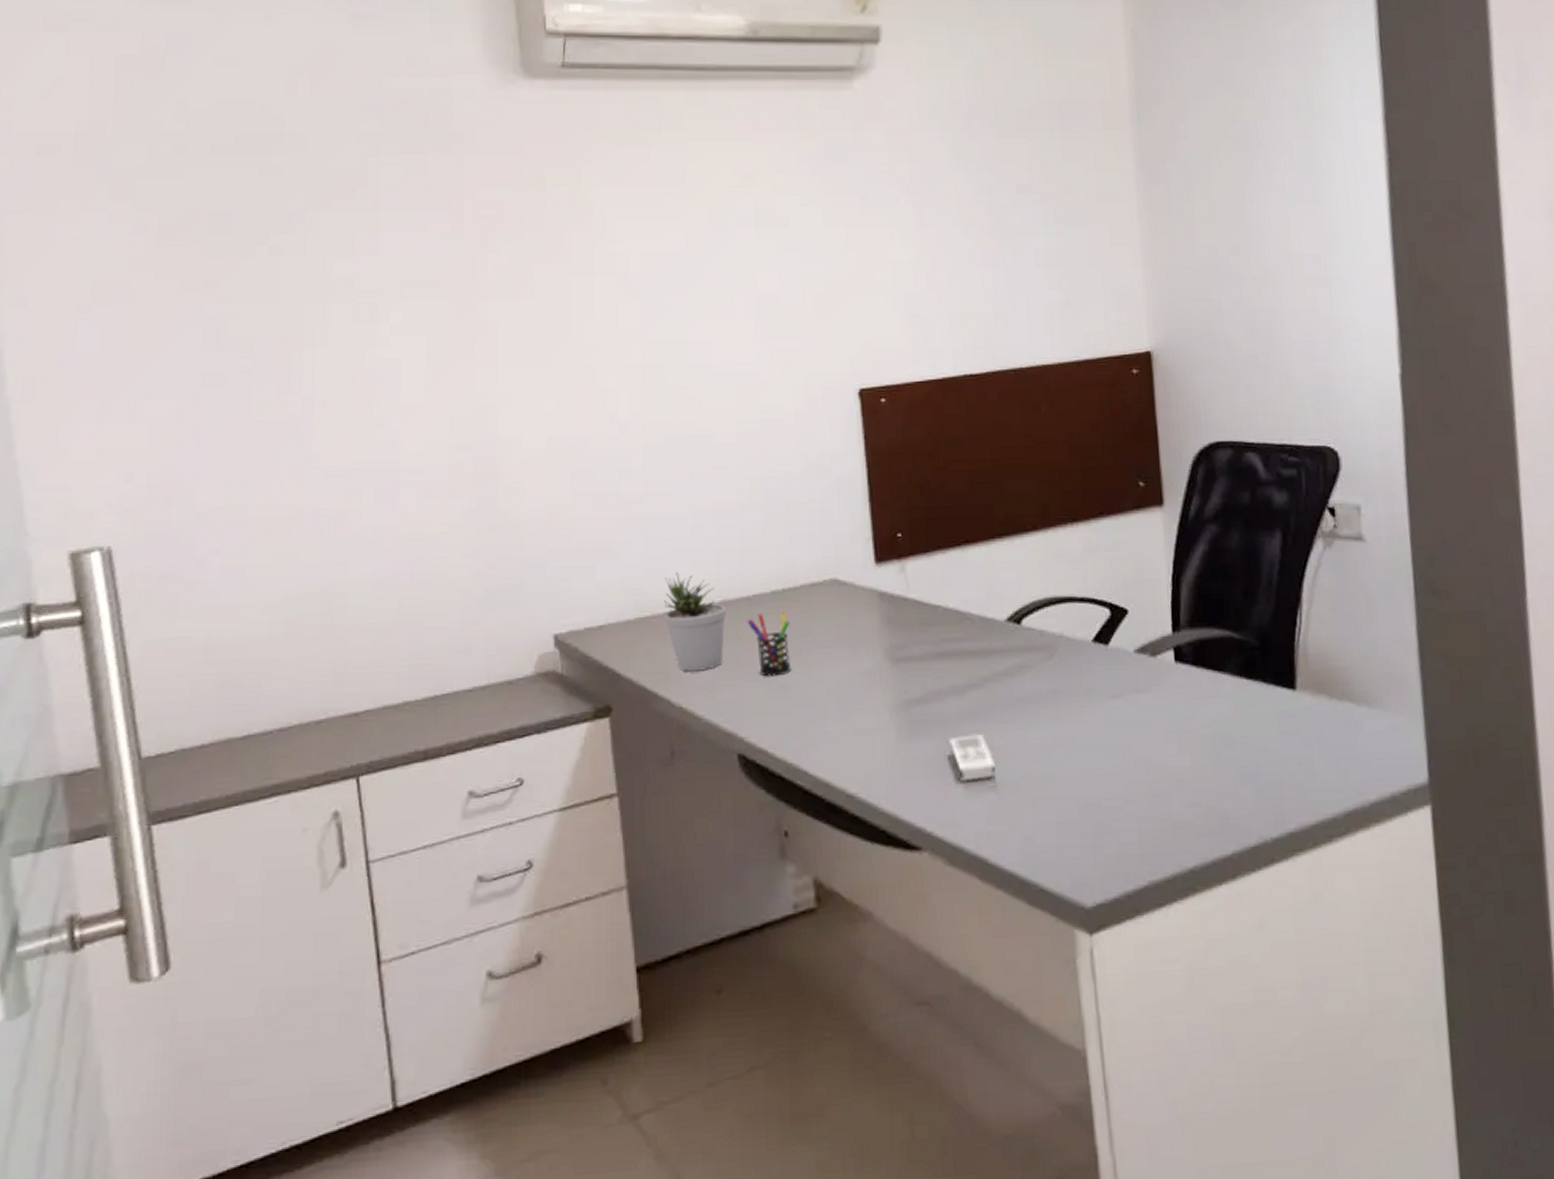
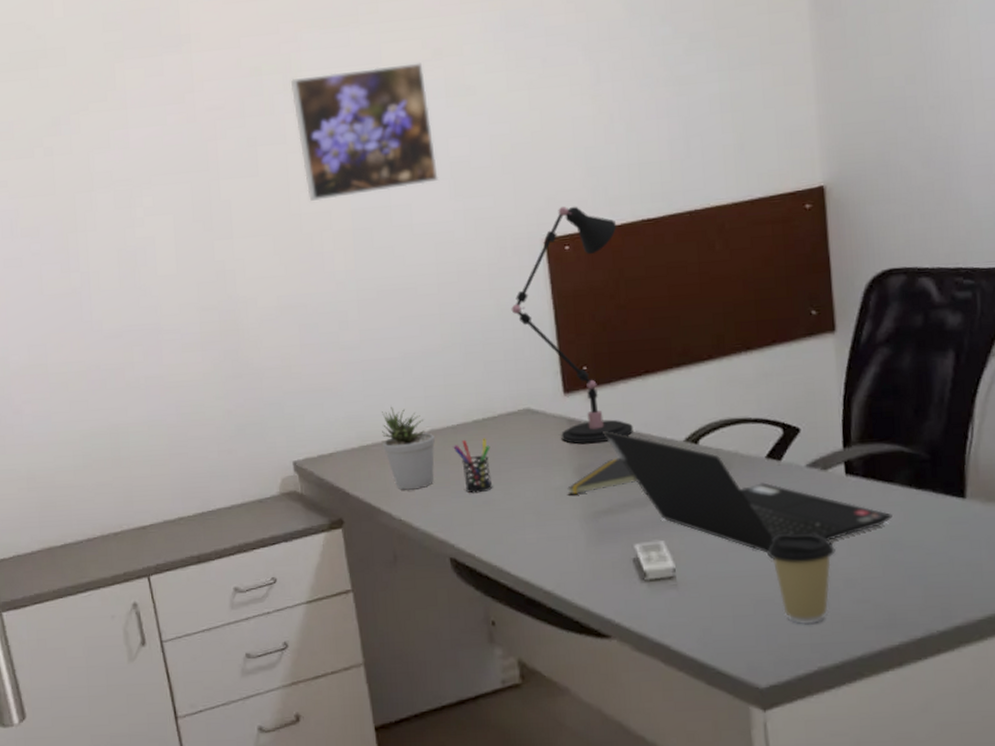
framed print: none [578,187,744,331] -> present [291,61,439,201]
desk lamp: none [819,355,951,622] -> present [511,206,633,444]
notepad: none [876,638,954,681] -> present [567,457,637,495]
laptop computer: none [917,606,1223,750] -> present [603,430,893,553]
coffee cup: none [1094,726,1165,833] -> present [767,533,836,625]

